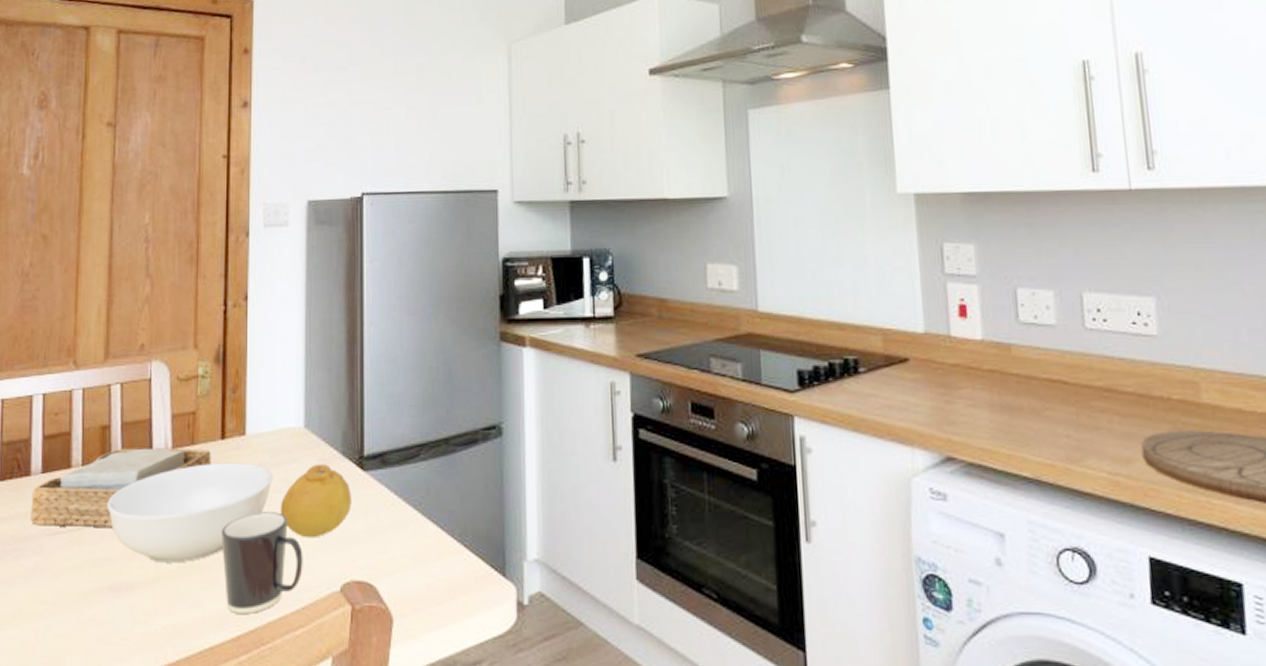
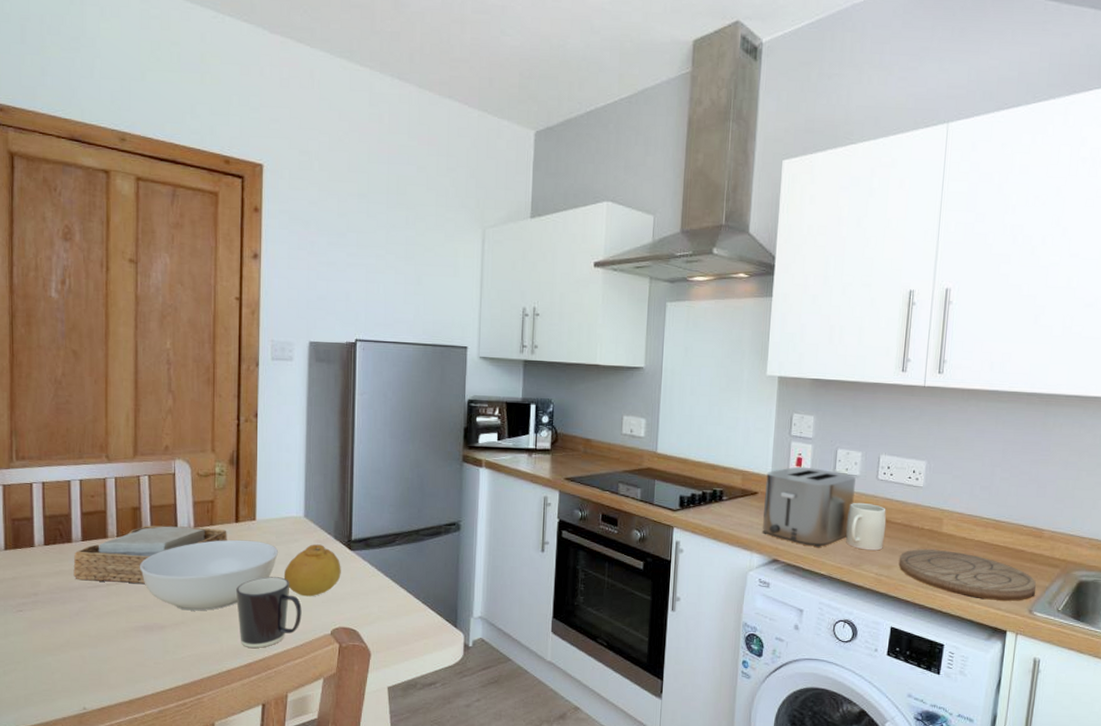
toaster: none [917,318,1055,437] -> present [762,467,856,548]
mug: none [1047,364,1113,437] -> present [845,502,887,551]

